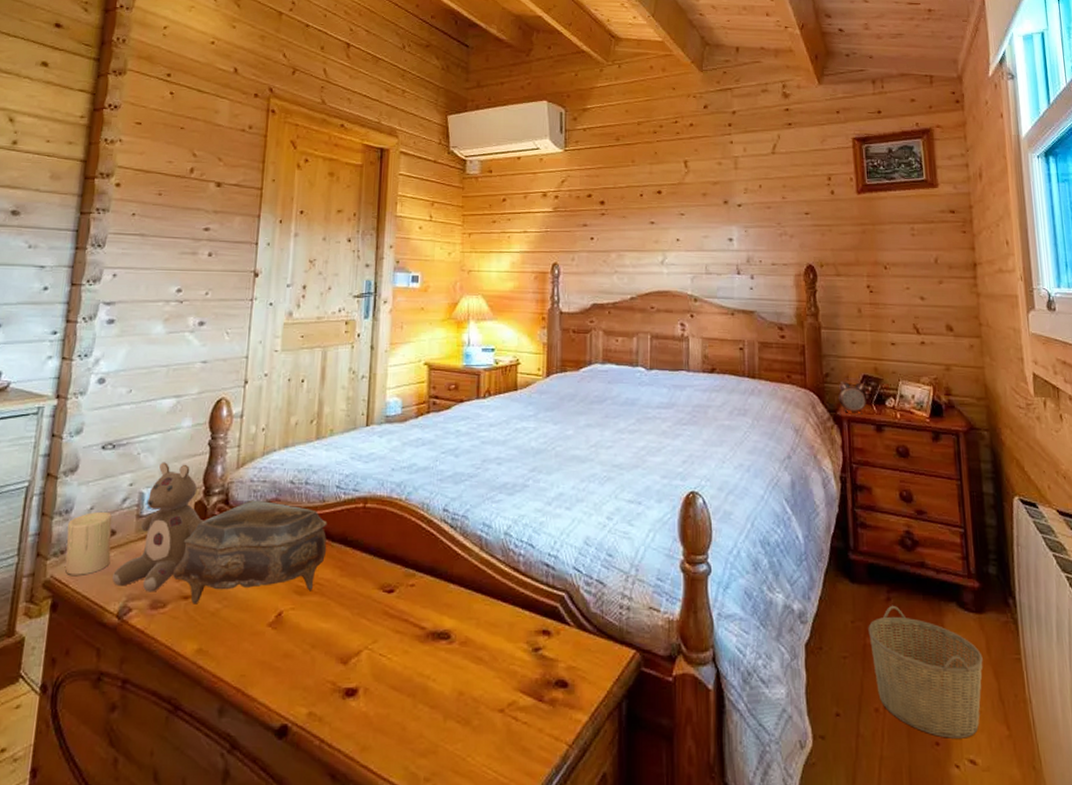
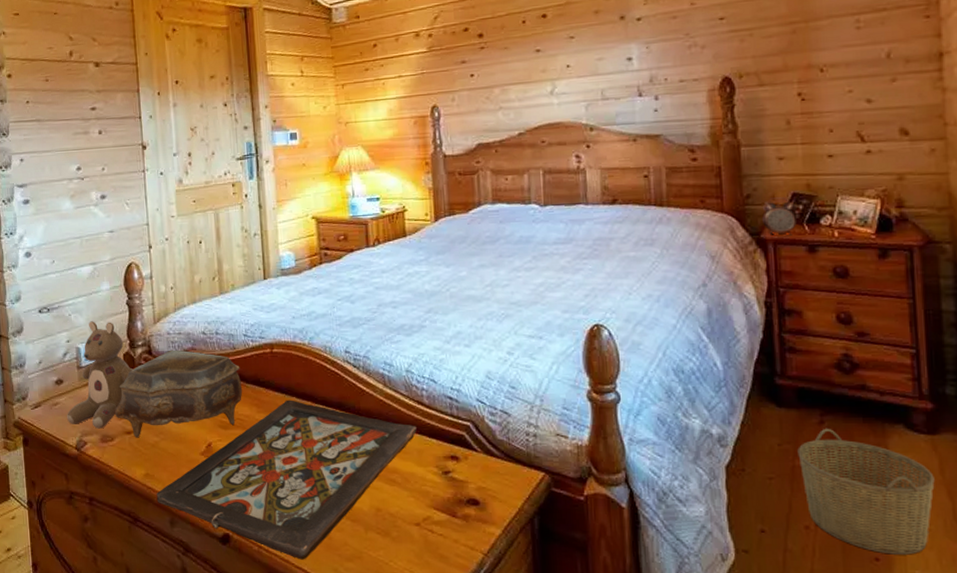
candle: present [65,511,113,577] -> none [24,364,63,418]
decorative tray: none [206,562,510,757] -> present [156,400,417,560]

